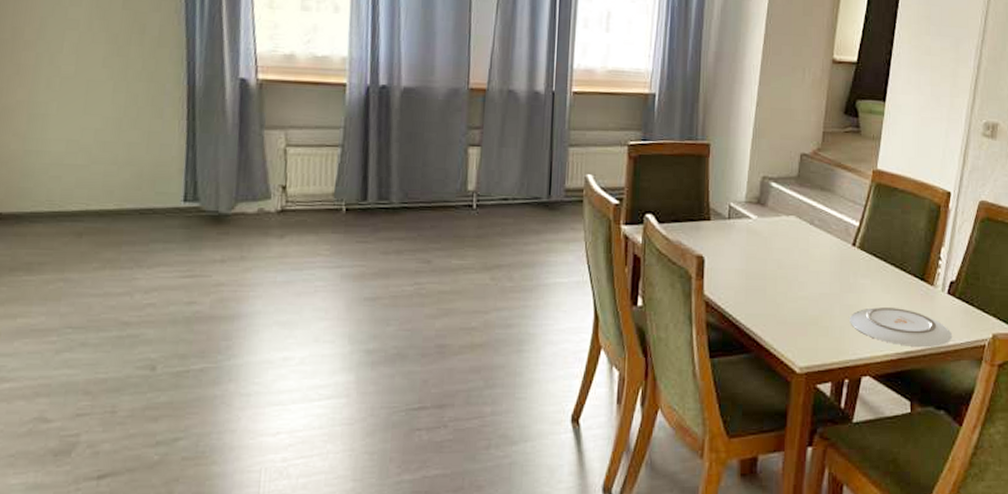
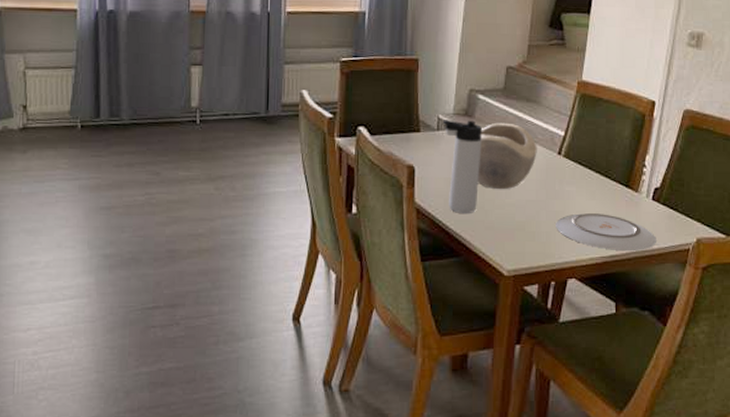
thermos bottle: none [734,208,776,307] -> present [442,120,483,213]
decorative bowl: none [769,211,831,282] -> present [477,122,537,190]

